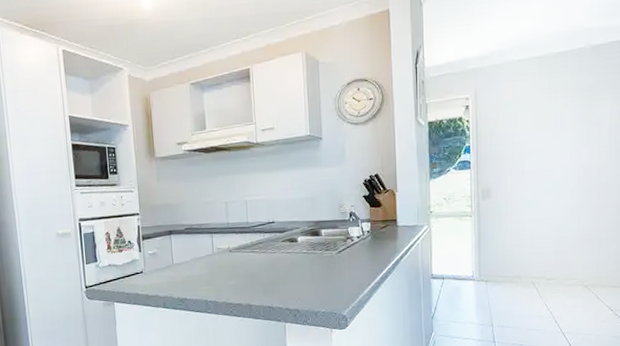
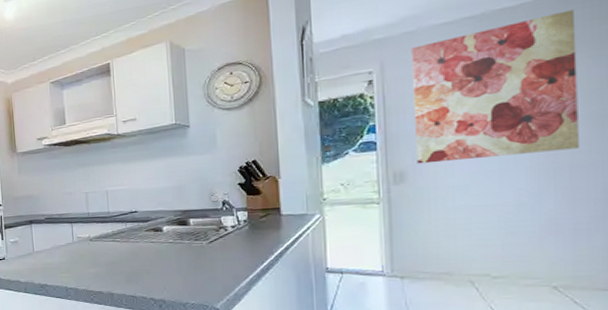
wall art: none [497,59,604,182] -> present [411,9,579,164]

